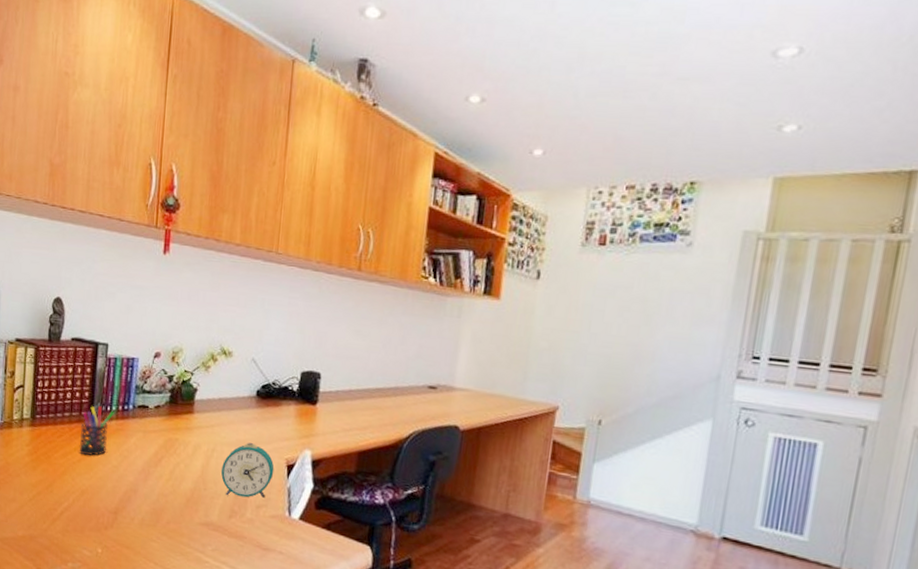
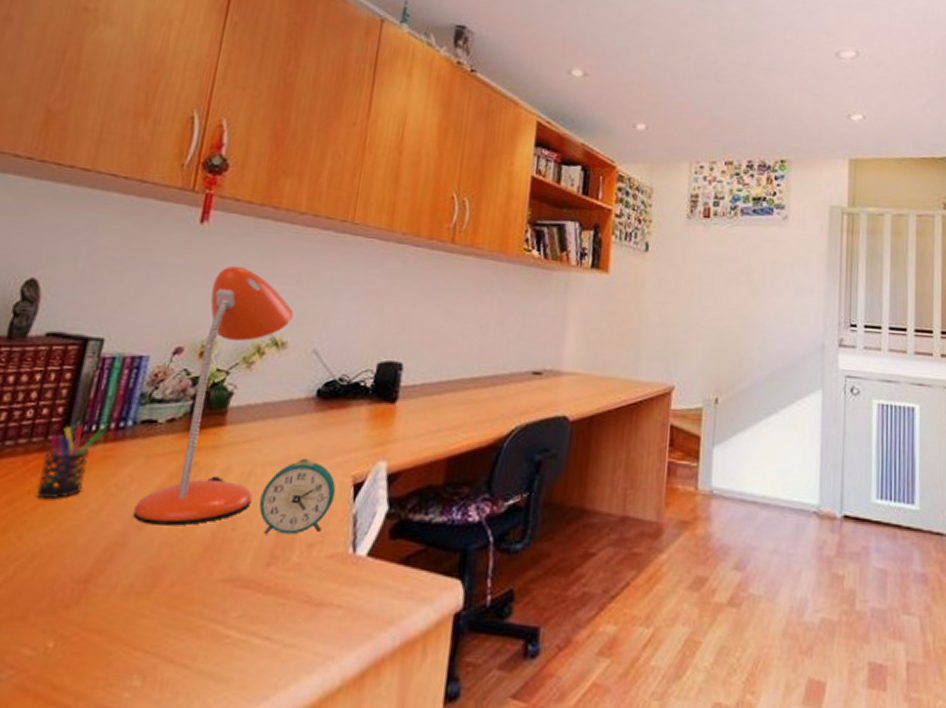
desk lamp: none [139,289,236,483] -> present [132,265,294,526]

